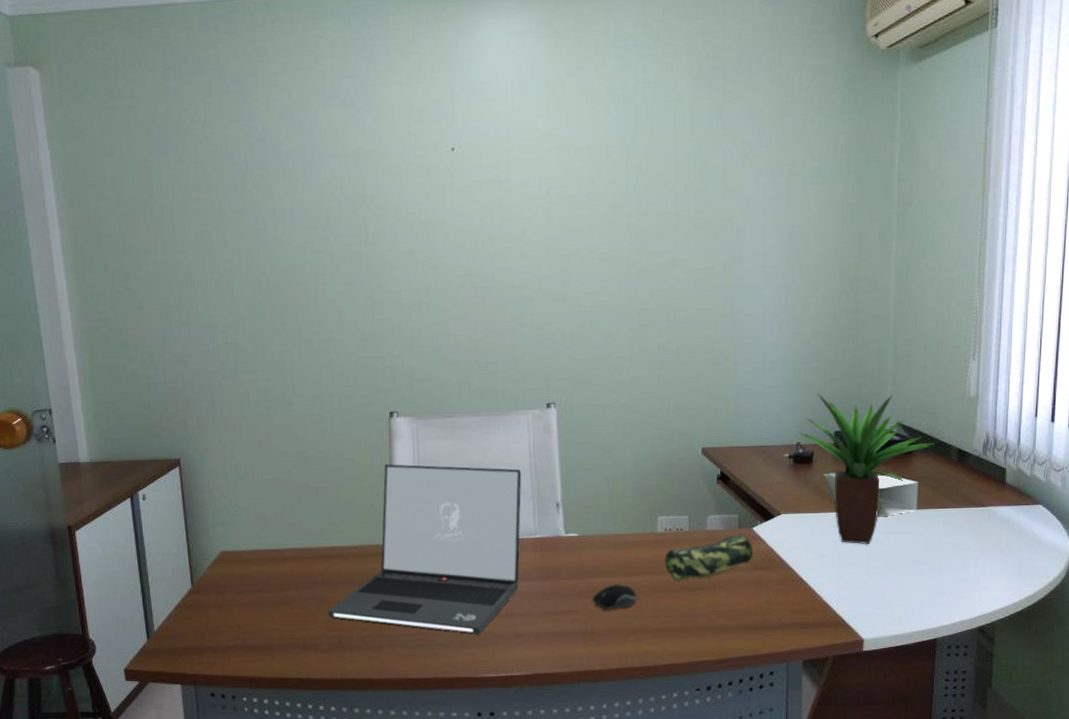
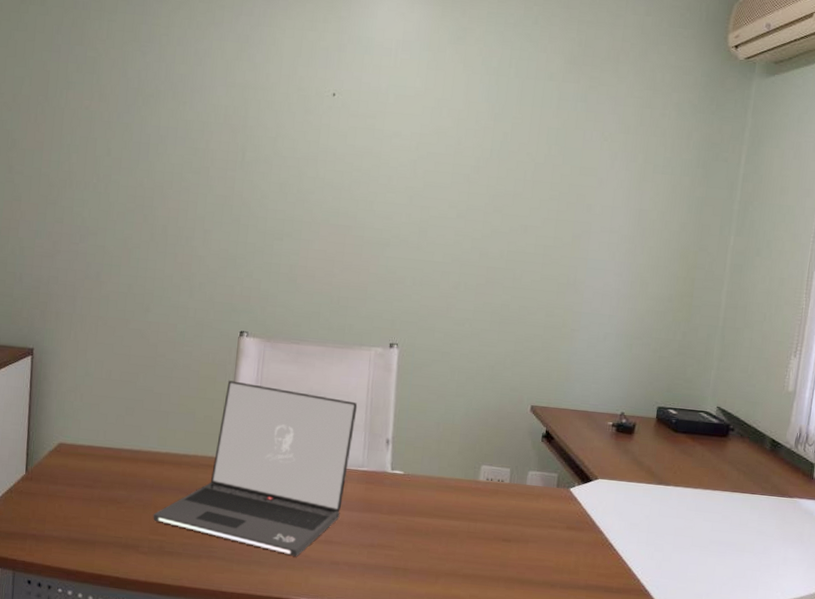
computer mouse: present [592,583,637,611] -> none [408,524,452,551]
pencil case: present [665,534,753,580] -> none [482,492,568,530]
potted plant: present [801,393,935,544] -> none [626,368,750,519]
tissue box: present [823,472,918,517] -> none [642,445,731,495]

